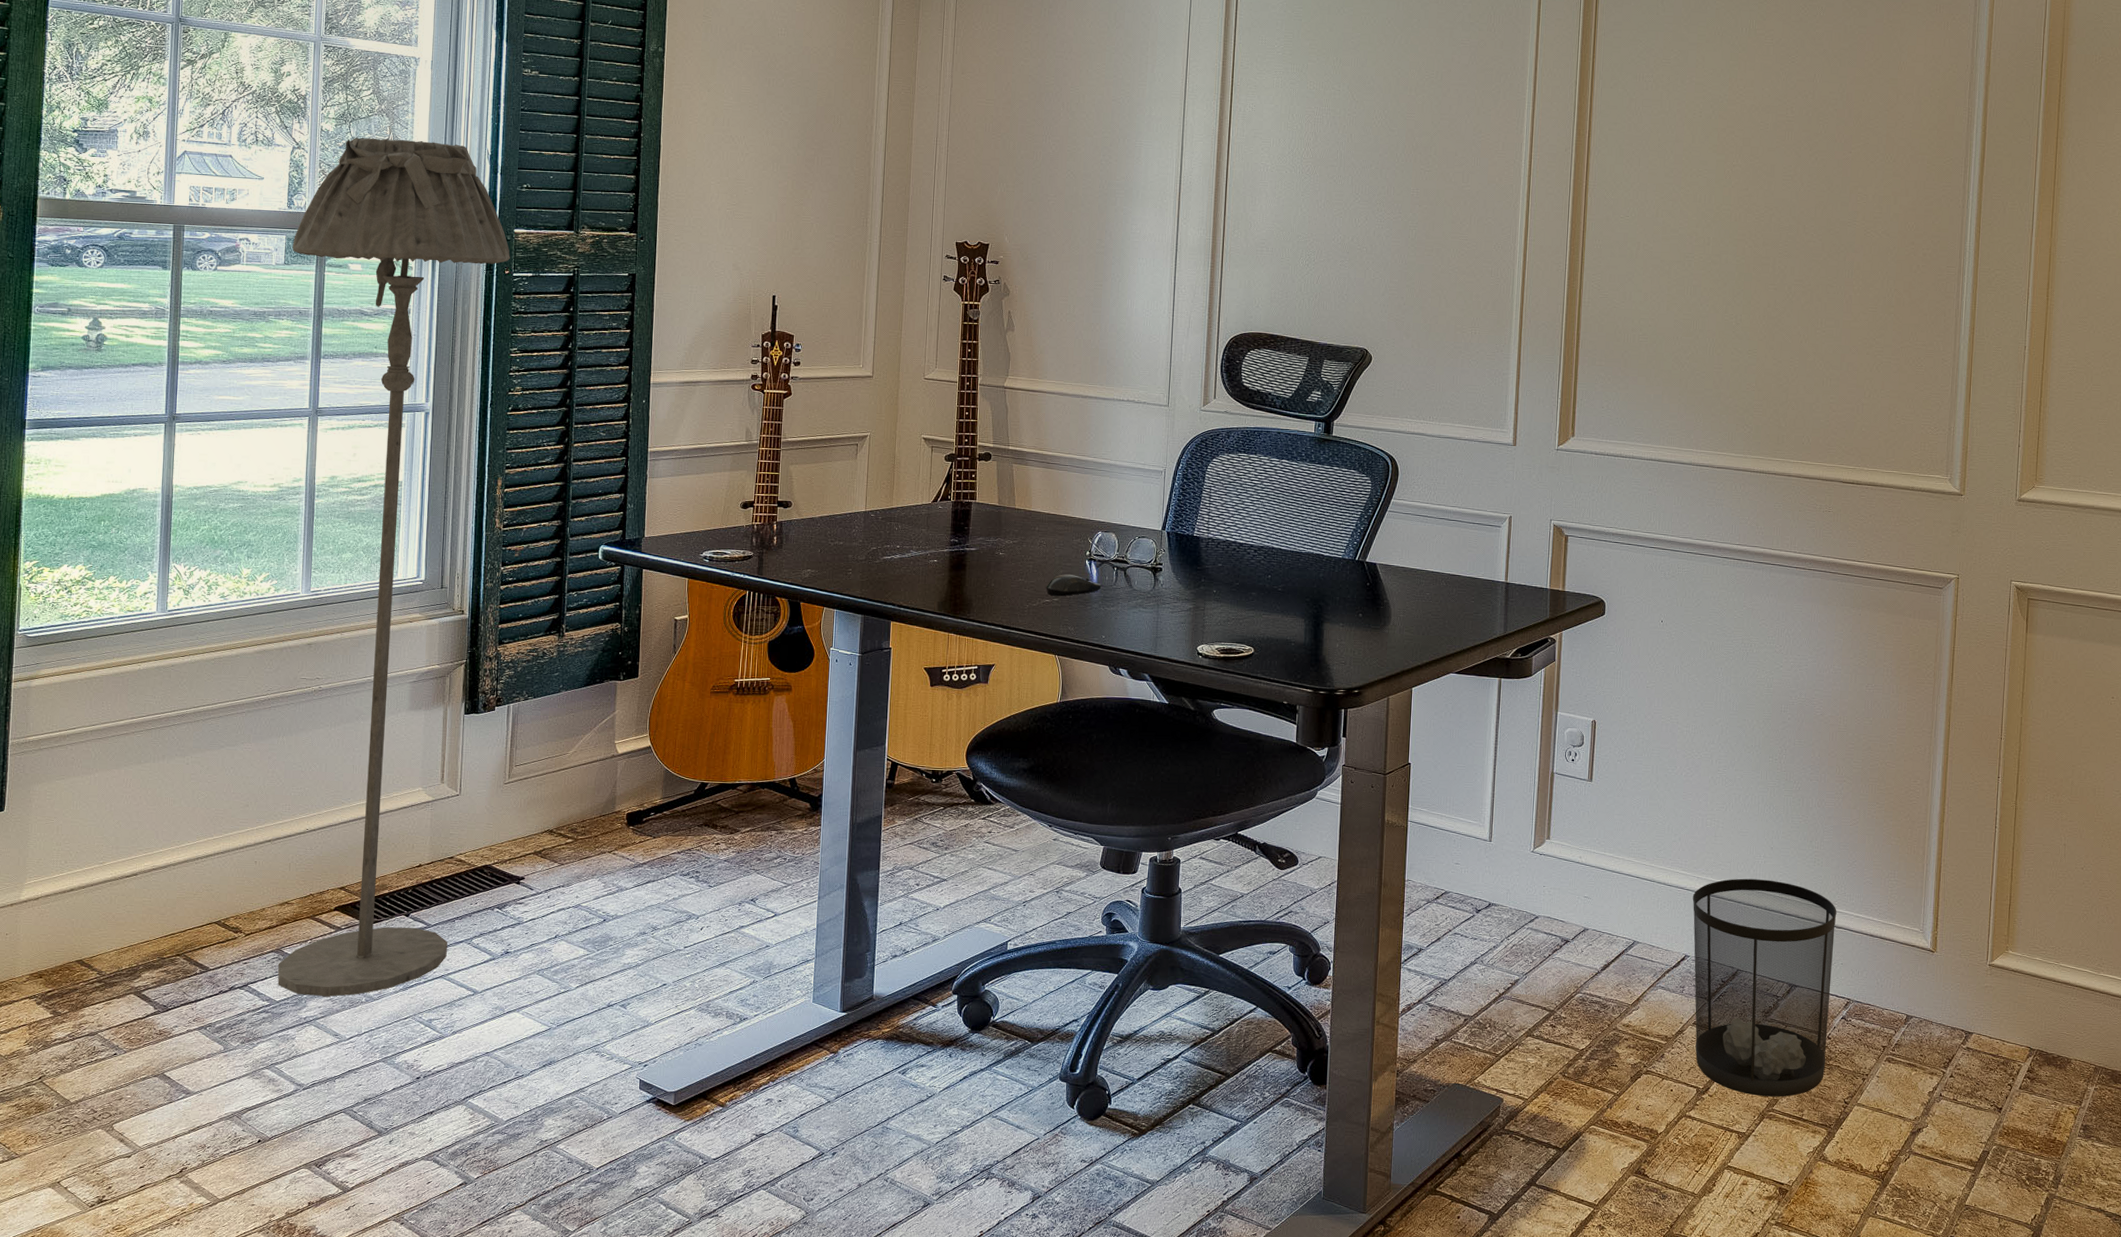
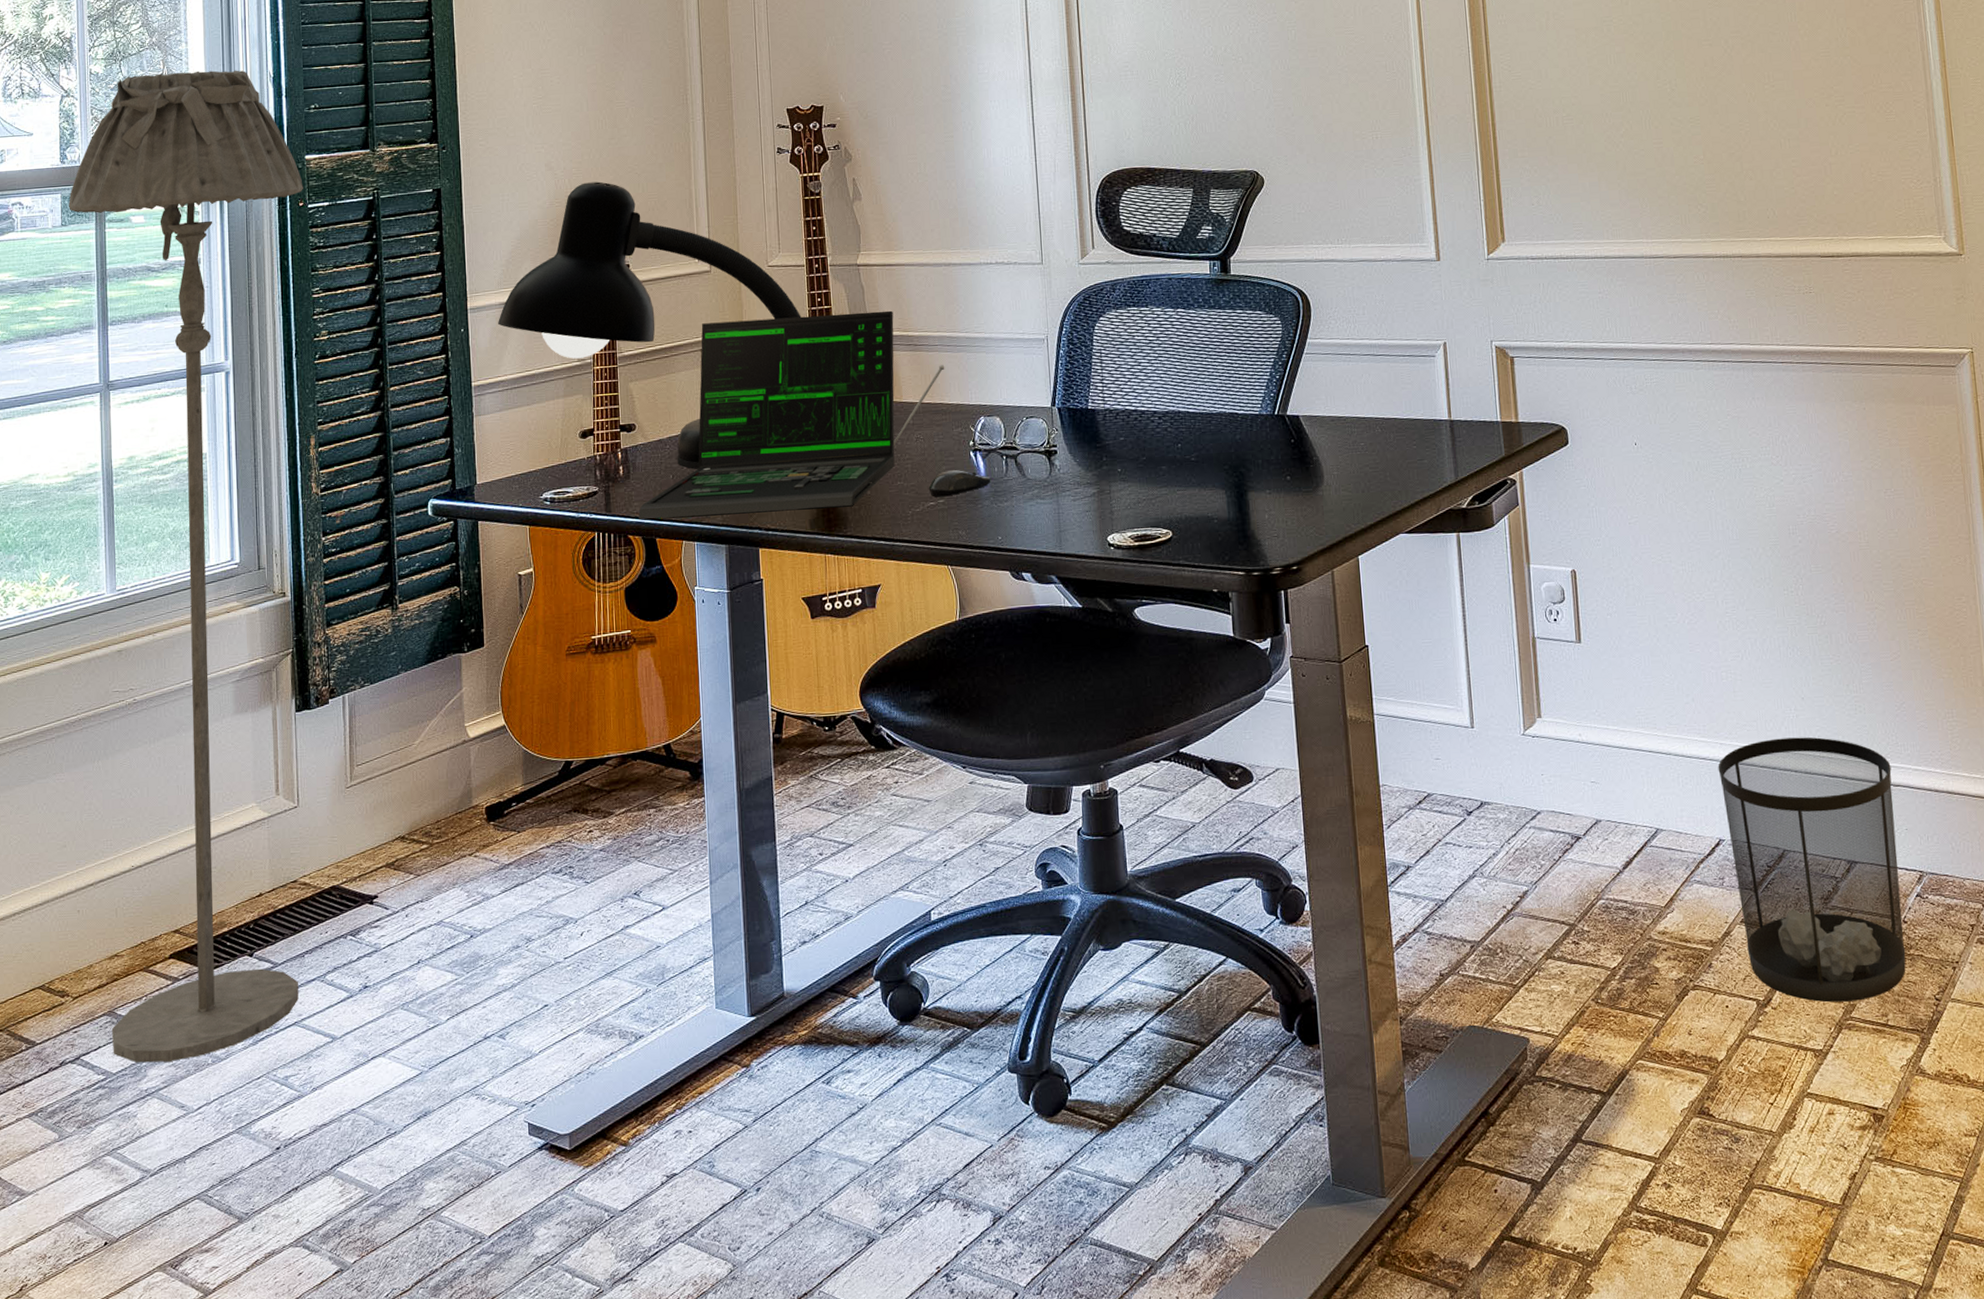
desk lamp: none [677,285,950,547] -> present [498,181,802,469]
laptop: none [786,421,1072,595] -> present [638,310,945,519]

